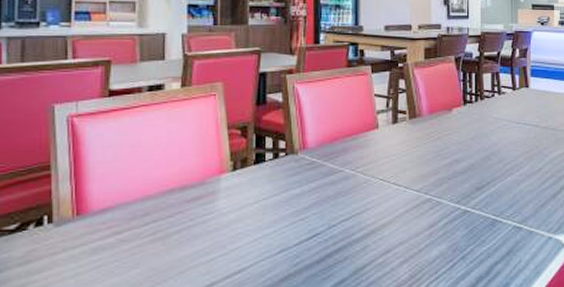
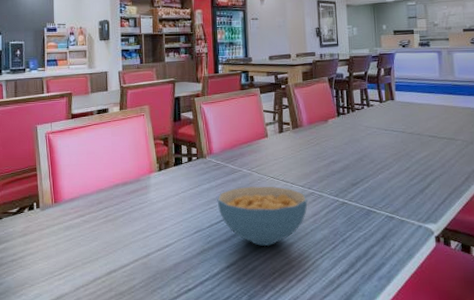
cereal bowl: none [309,190,423,268] -> present [217,185,308,247]

